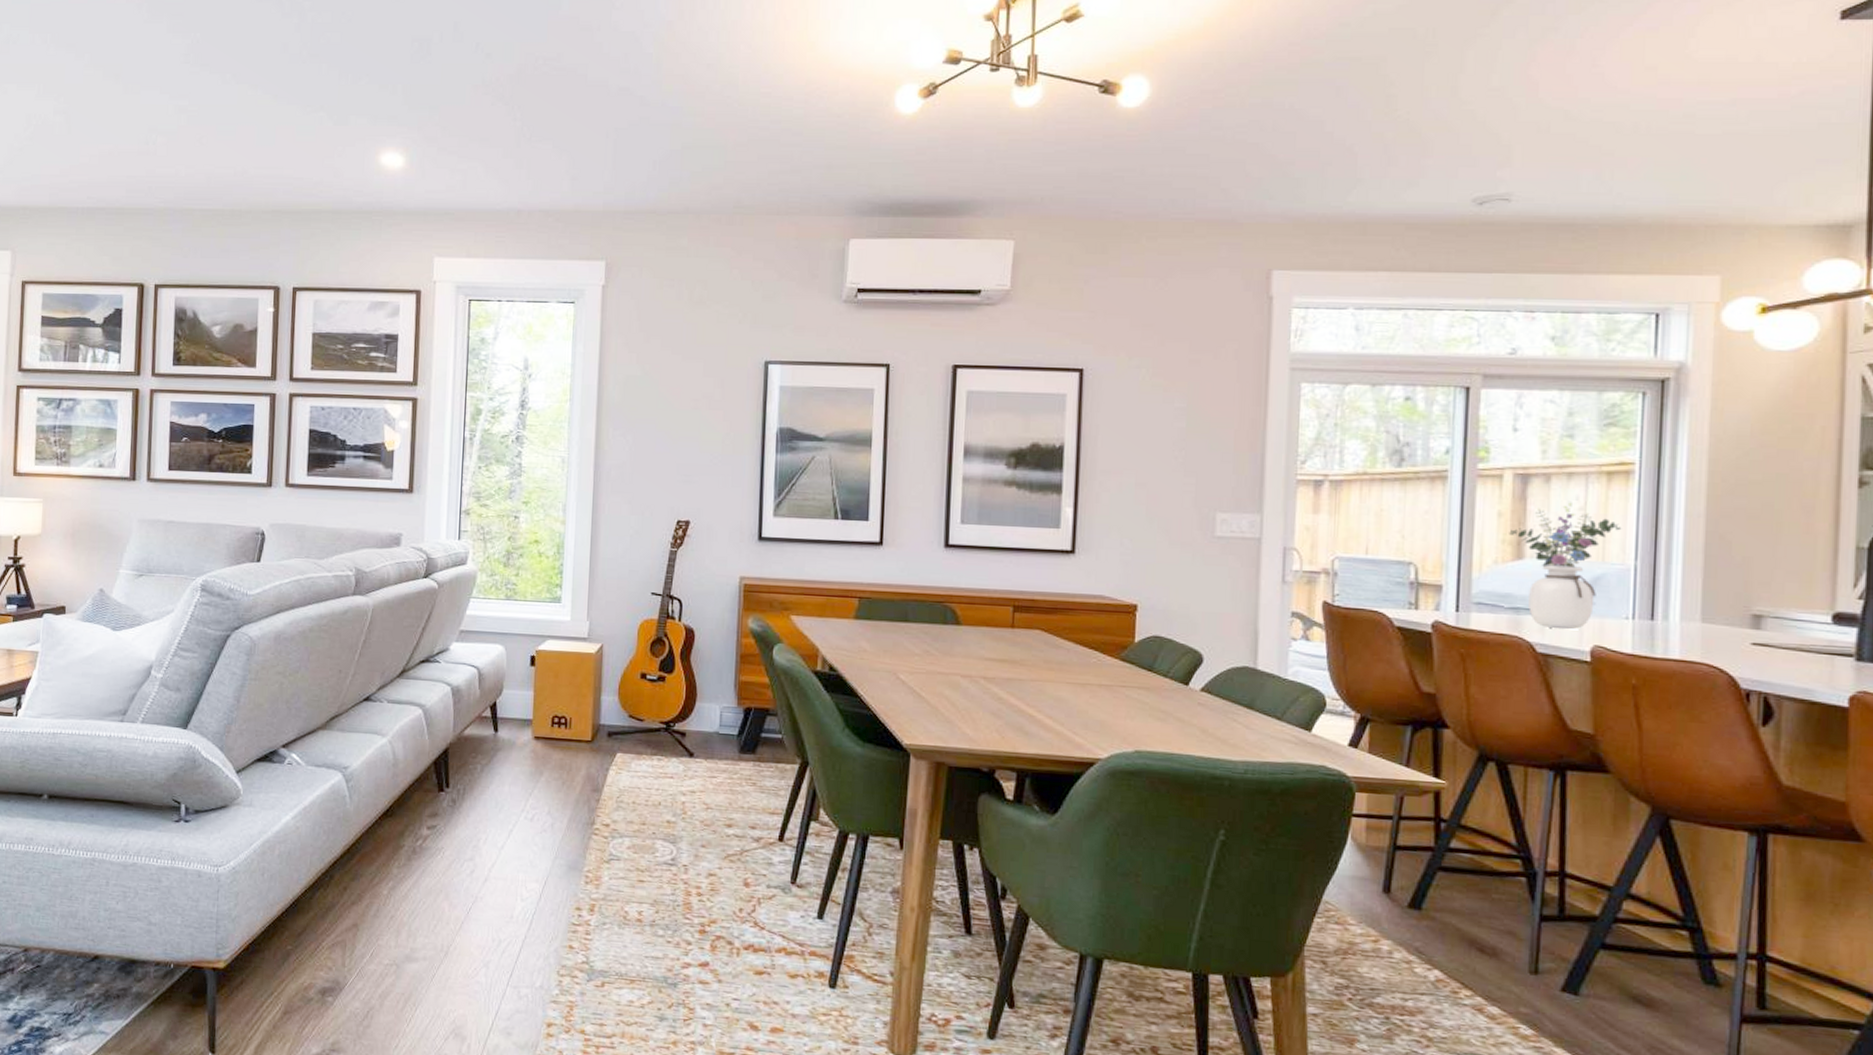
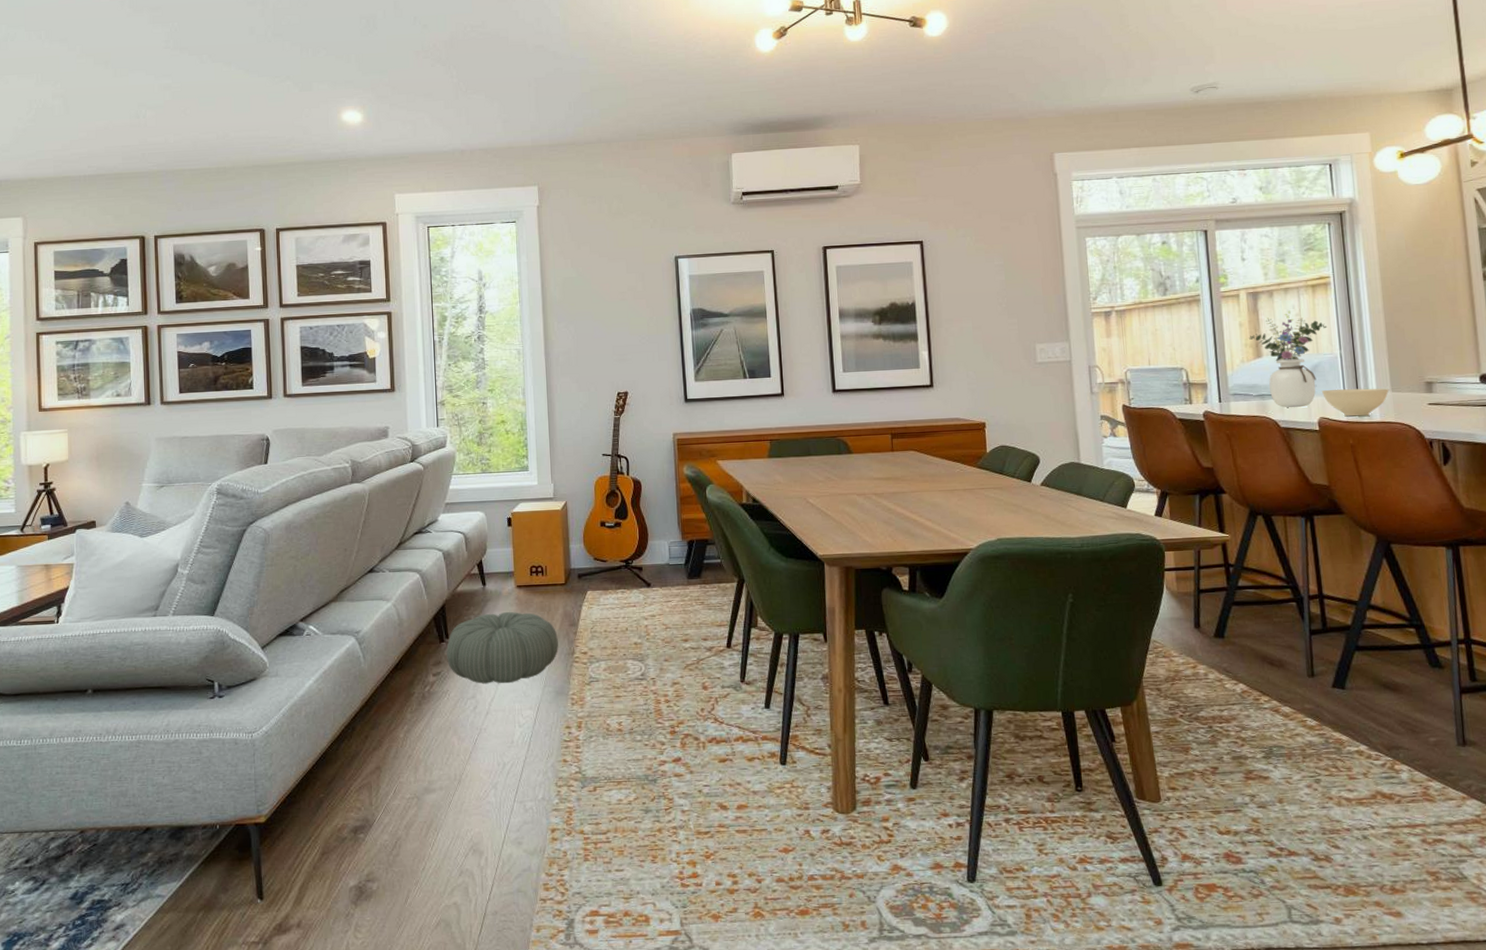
pouf: none [445,765,577,849] -> present [446,611,558,684]
bowl: none [1600,611,1699,650] -> present [1321,388,1390,417]

